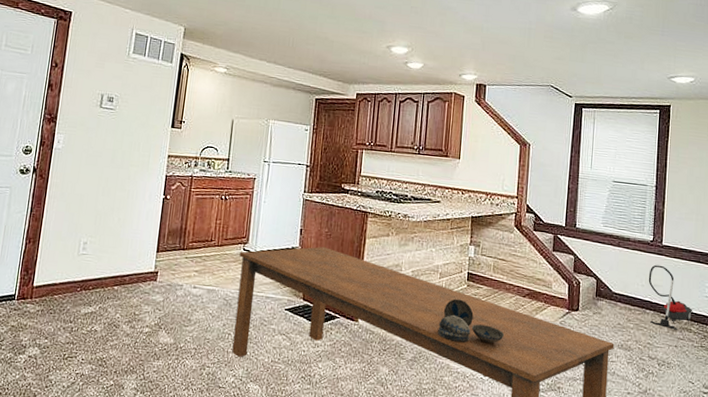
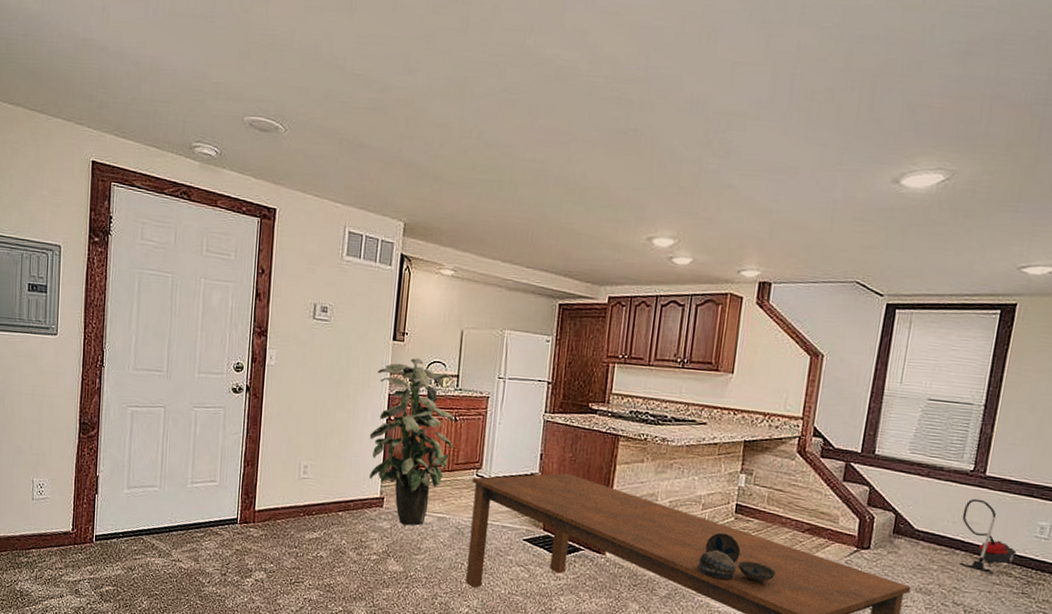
indoor plant: none [145,143,225,299] -> present [369,358,455,526]

